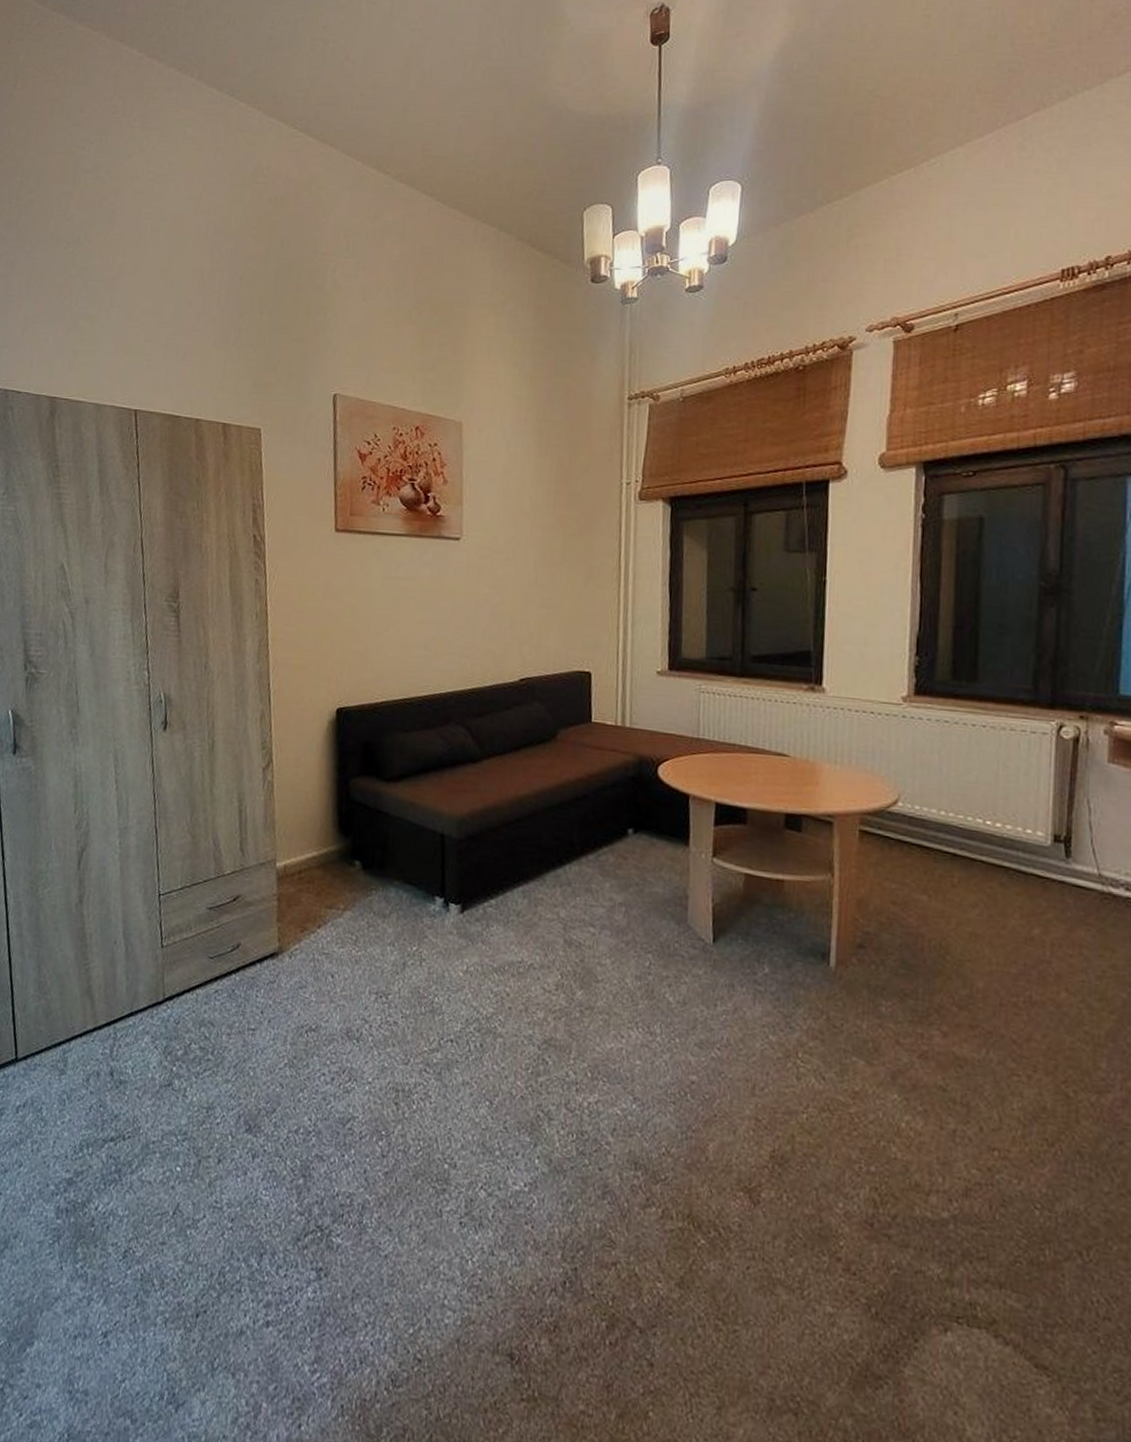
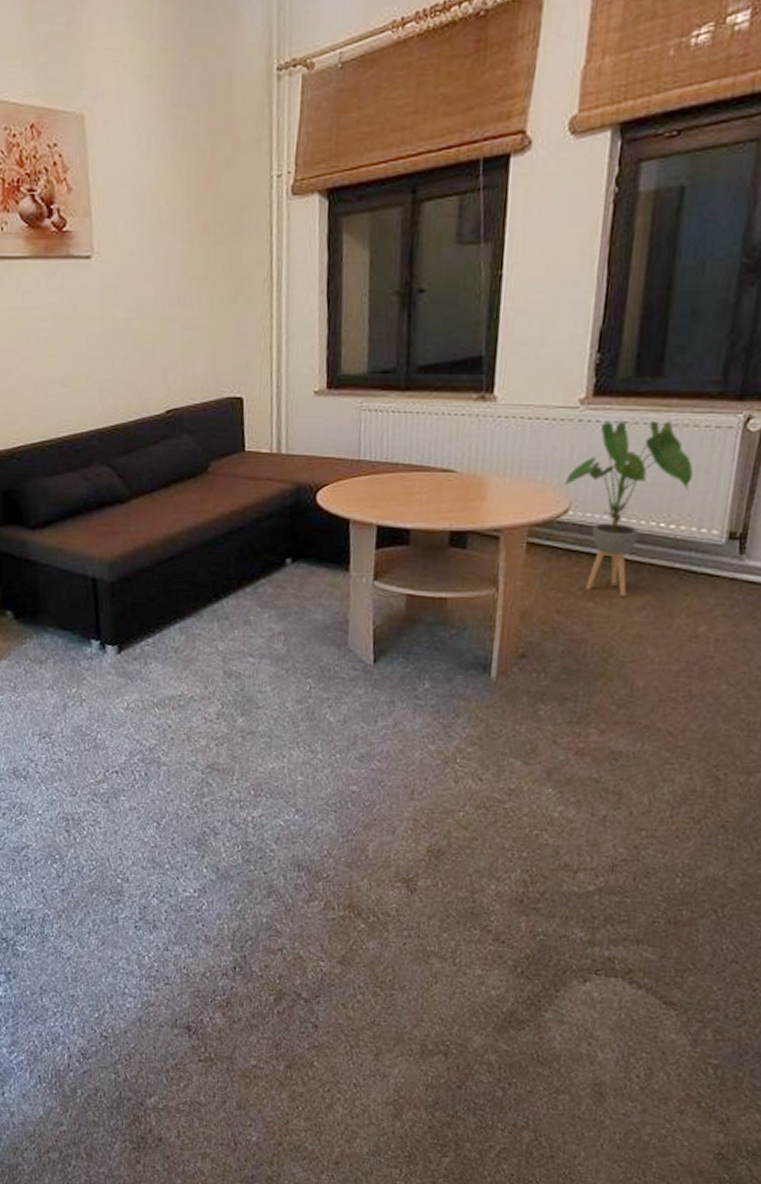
house plant: none [890,719,1013,893] -> present [562,421,693,597]

